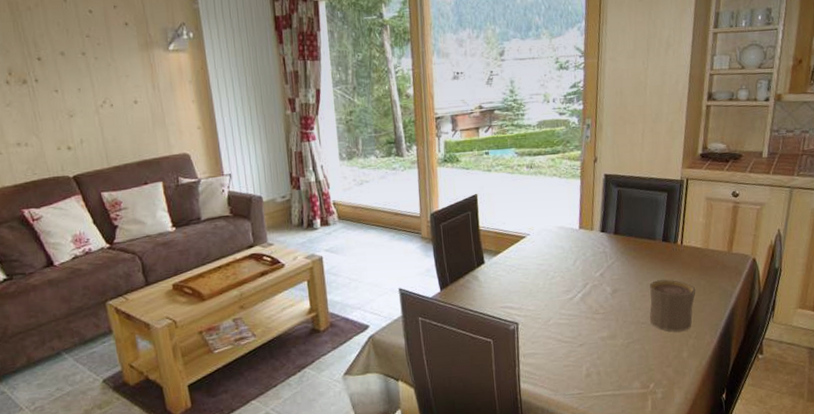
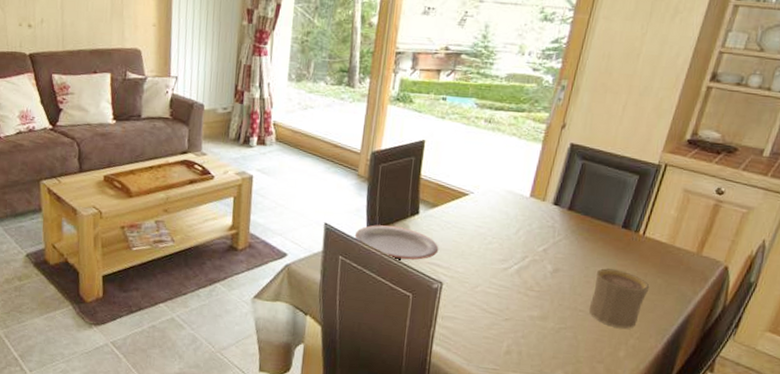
plate: none [429,278,509,310] -> present [354,225,439,260]

